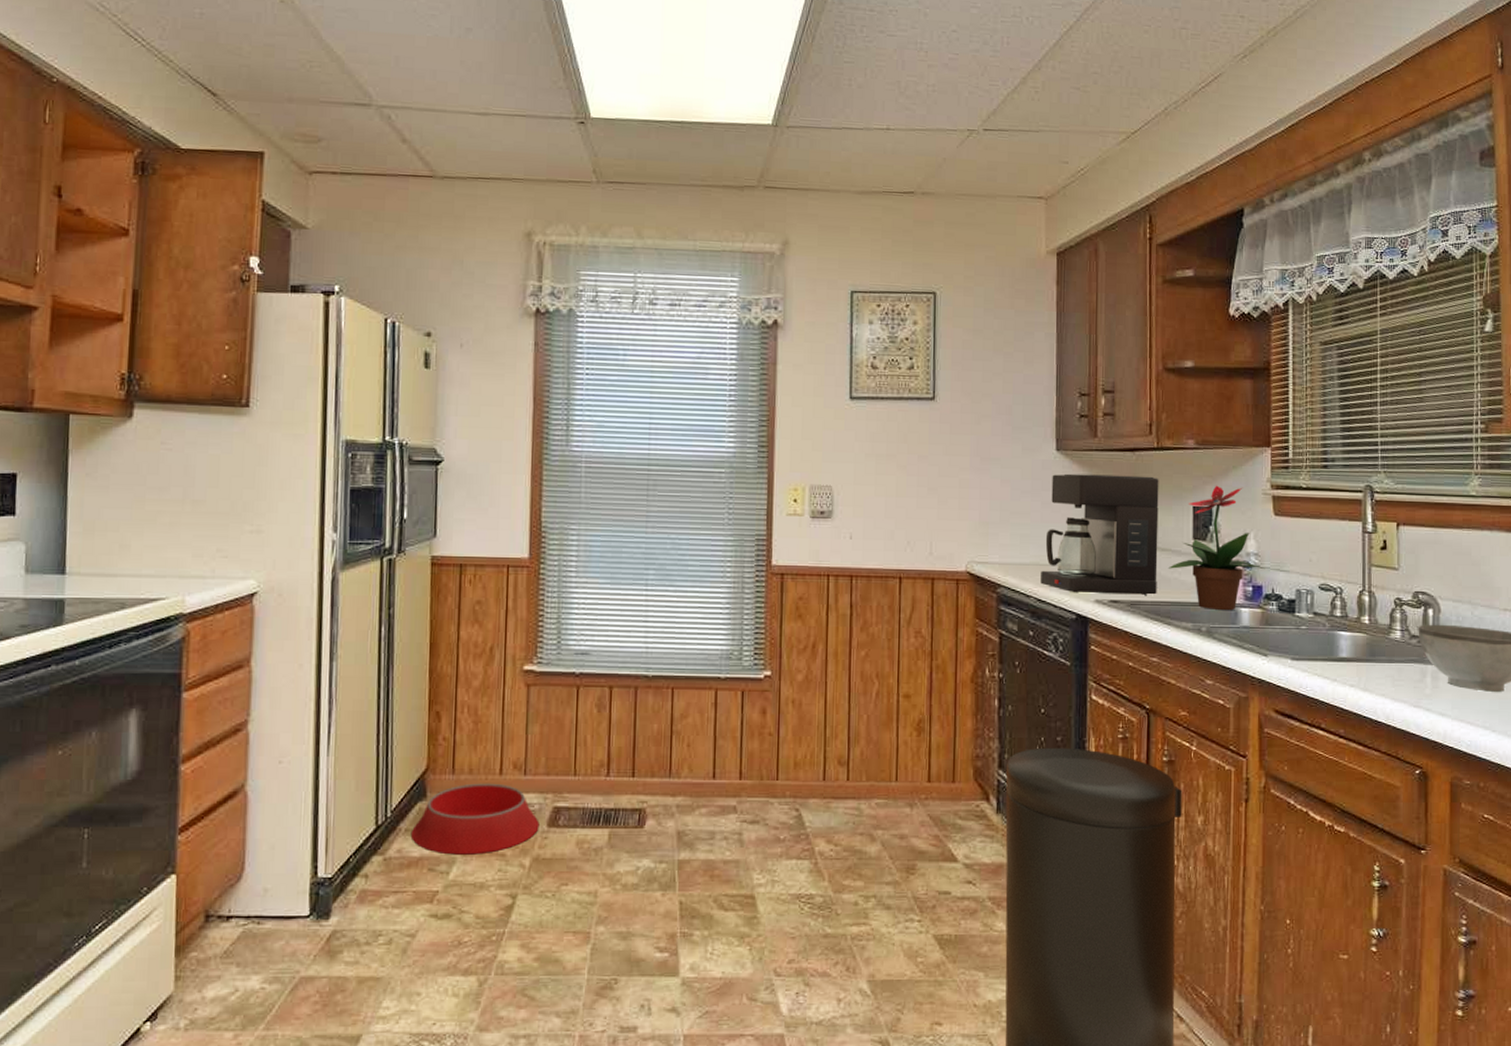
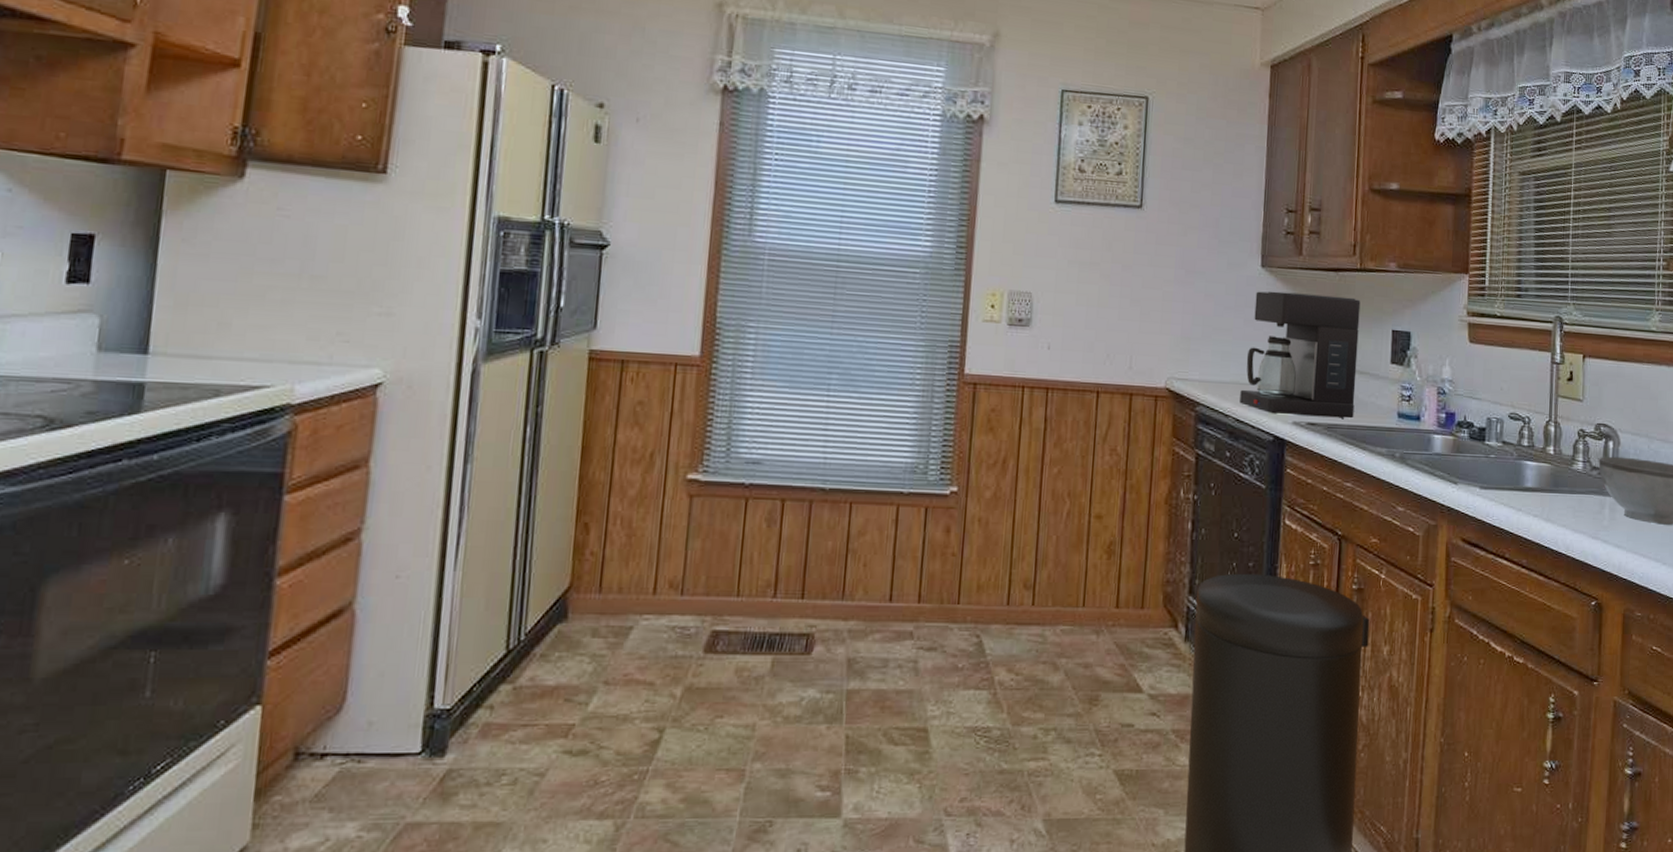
pet bowl: present [410,783,540,855] -> none [546,603,695,683]
potted flower: present [1168,485,1265,610] -> none [1365,309,1459,436]

